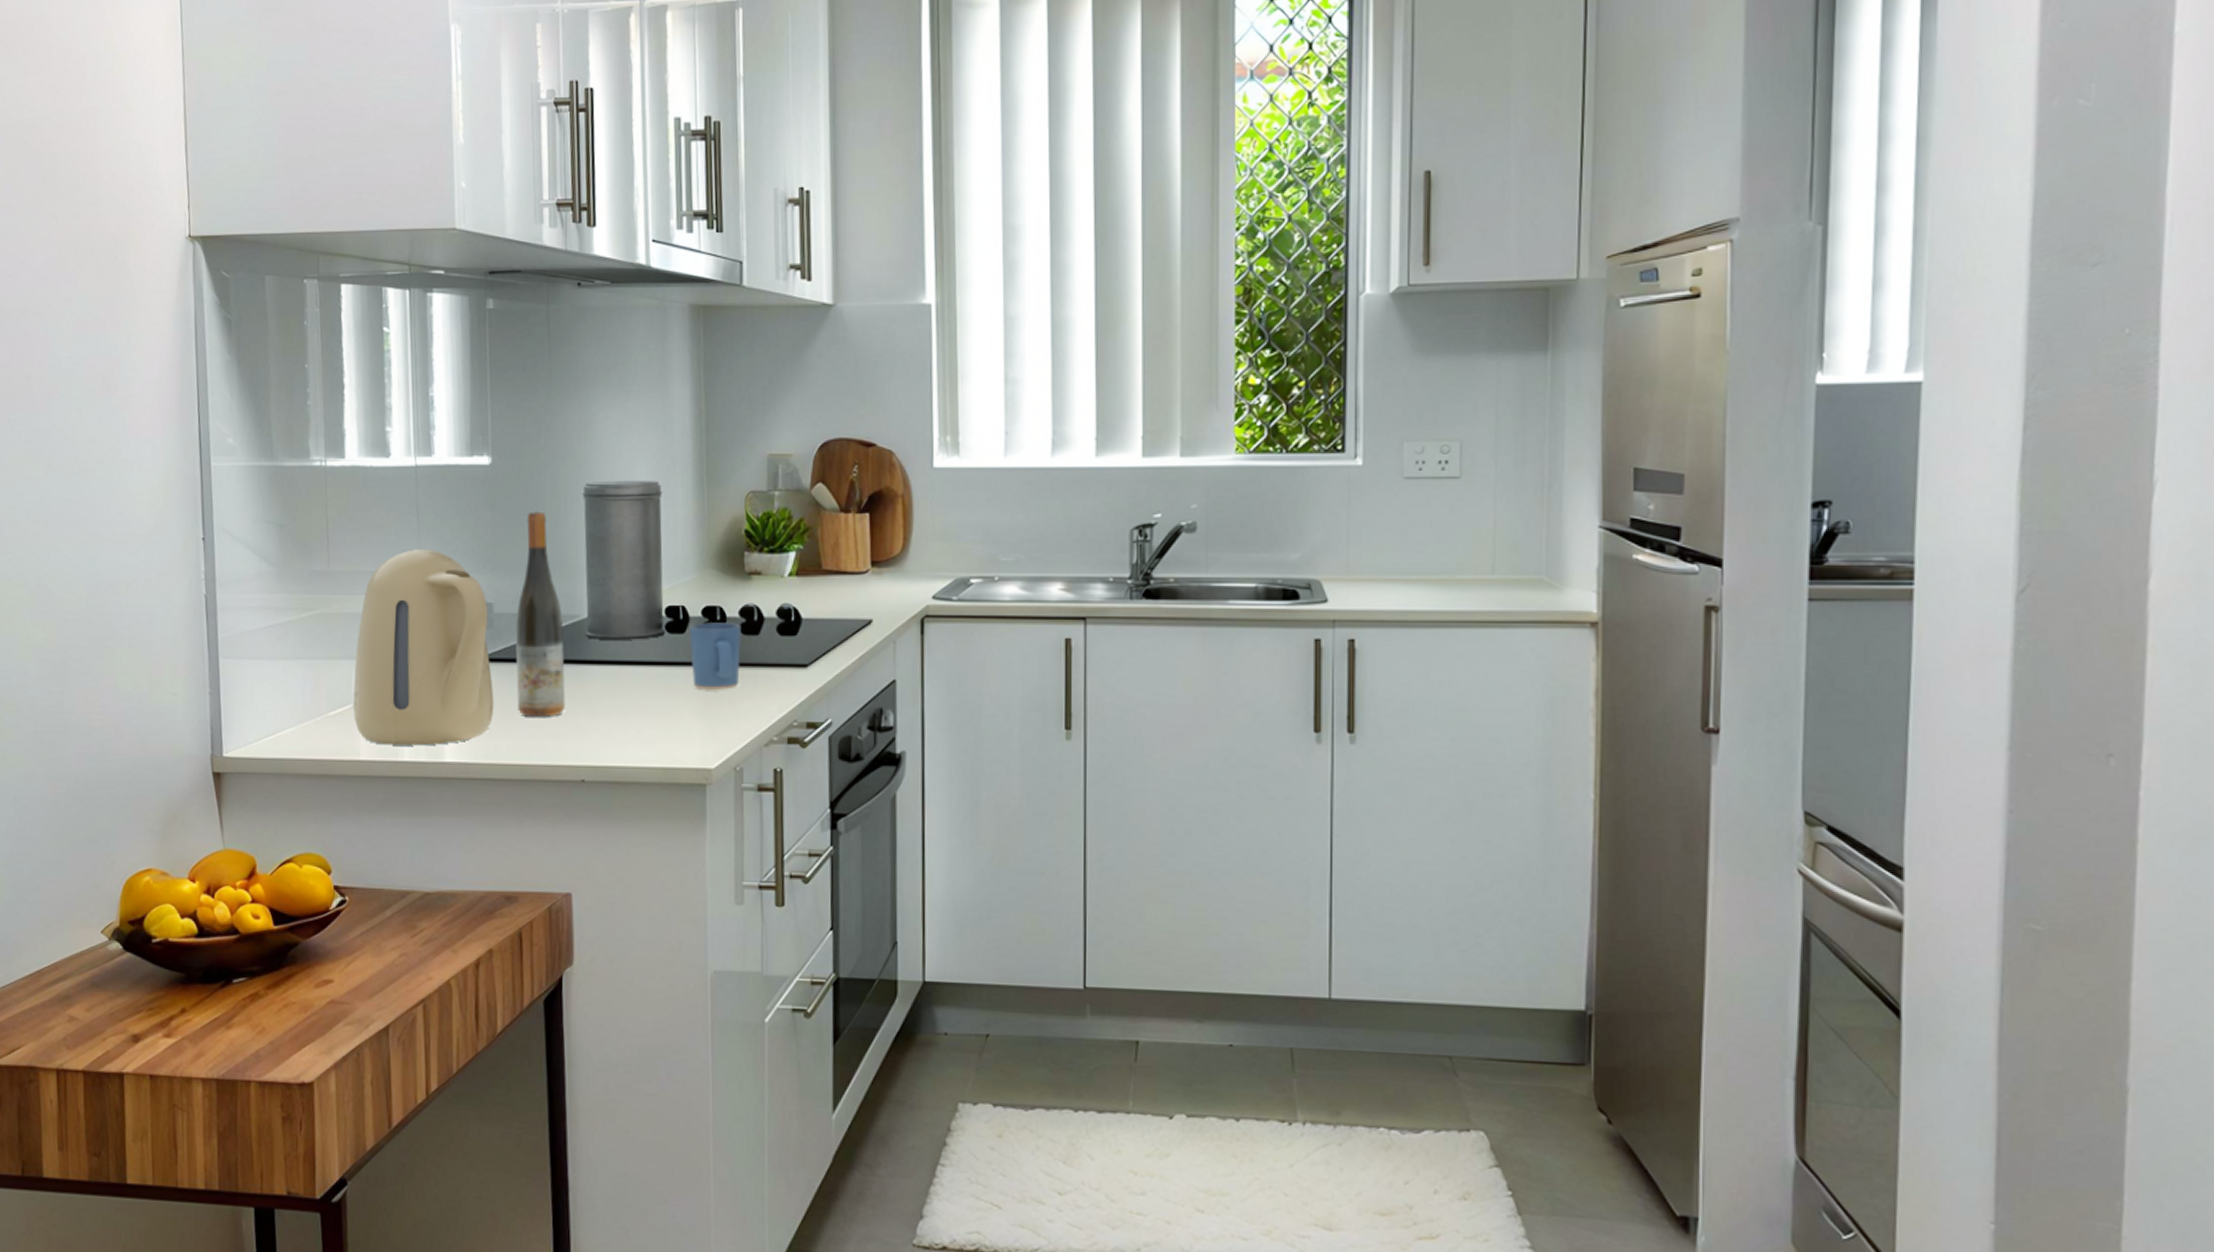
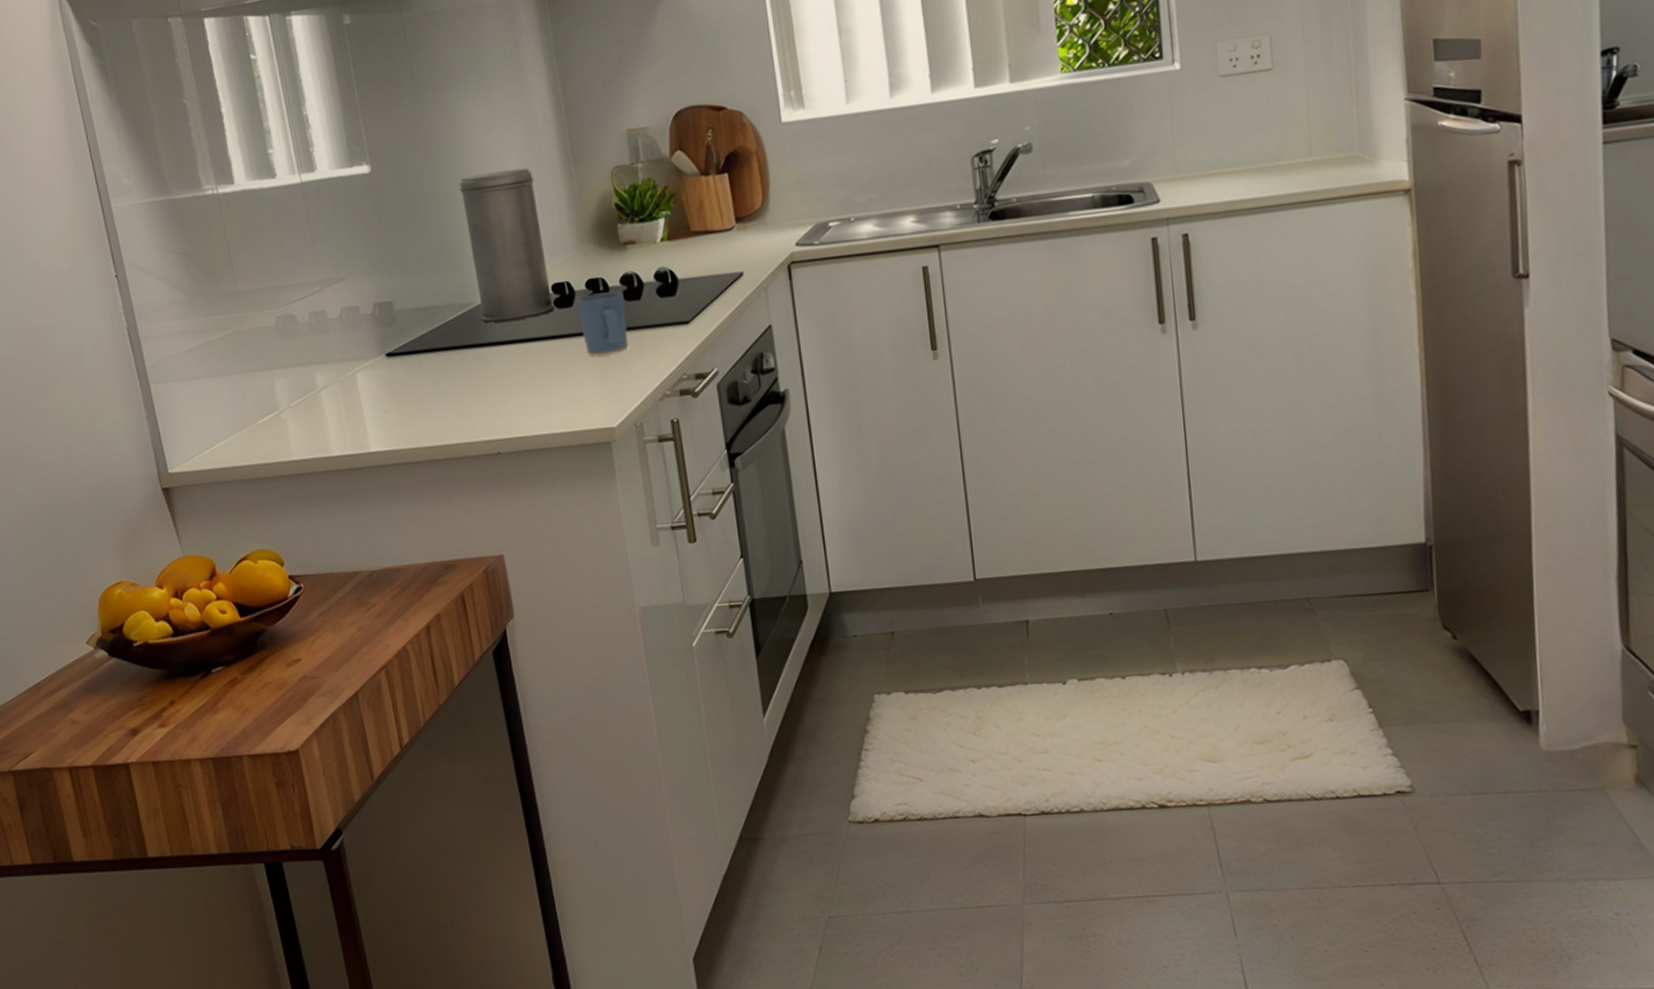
kettle: present [353,548,494,746] -> none [272,258,409,444]
wine bottle: present [515,511,566,717] -> none [411,210,473,402]

